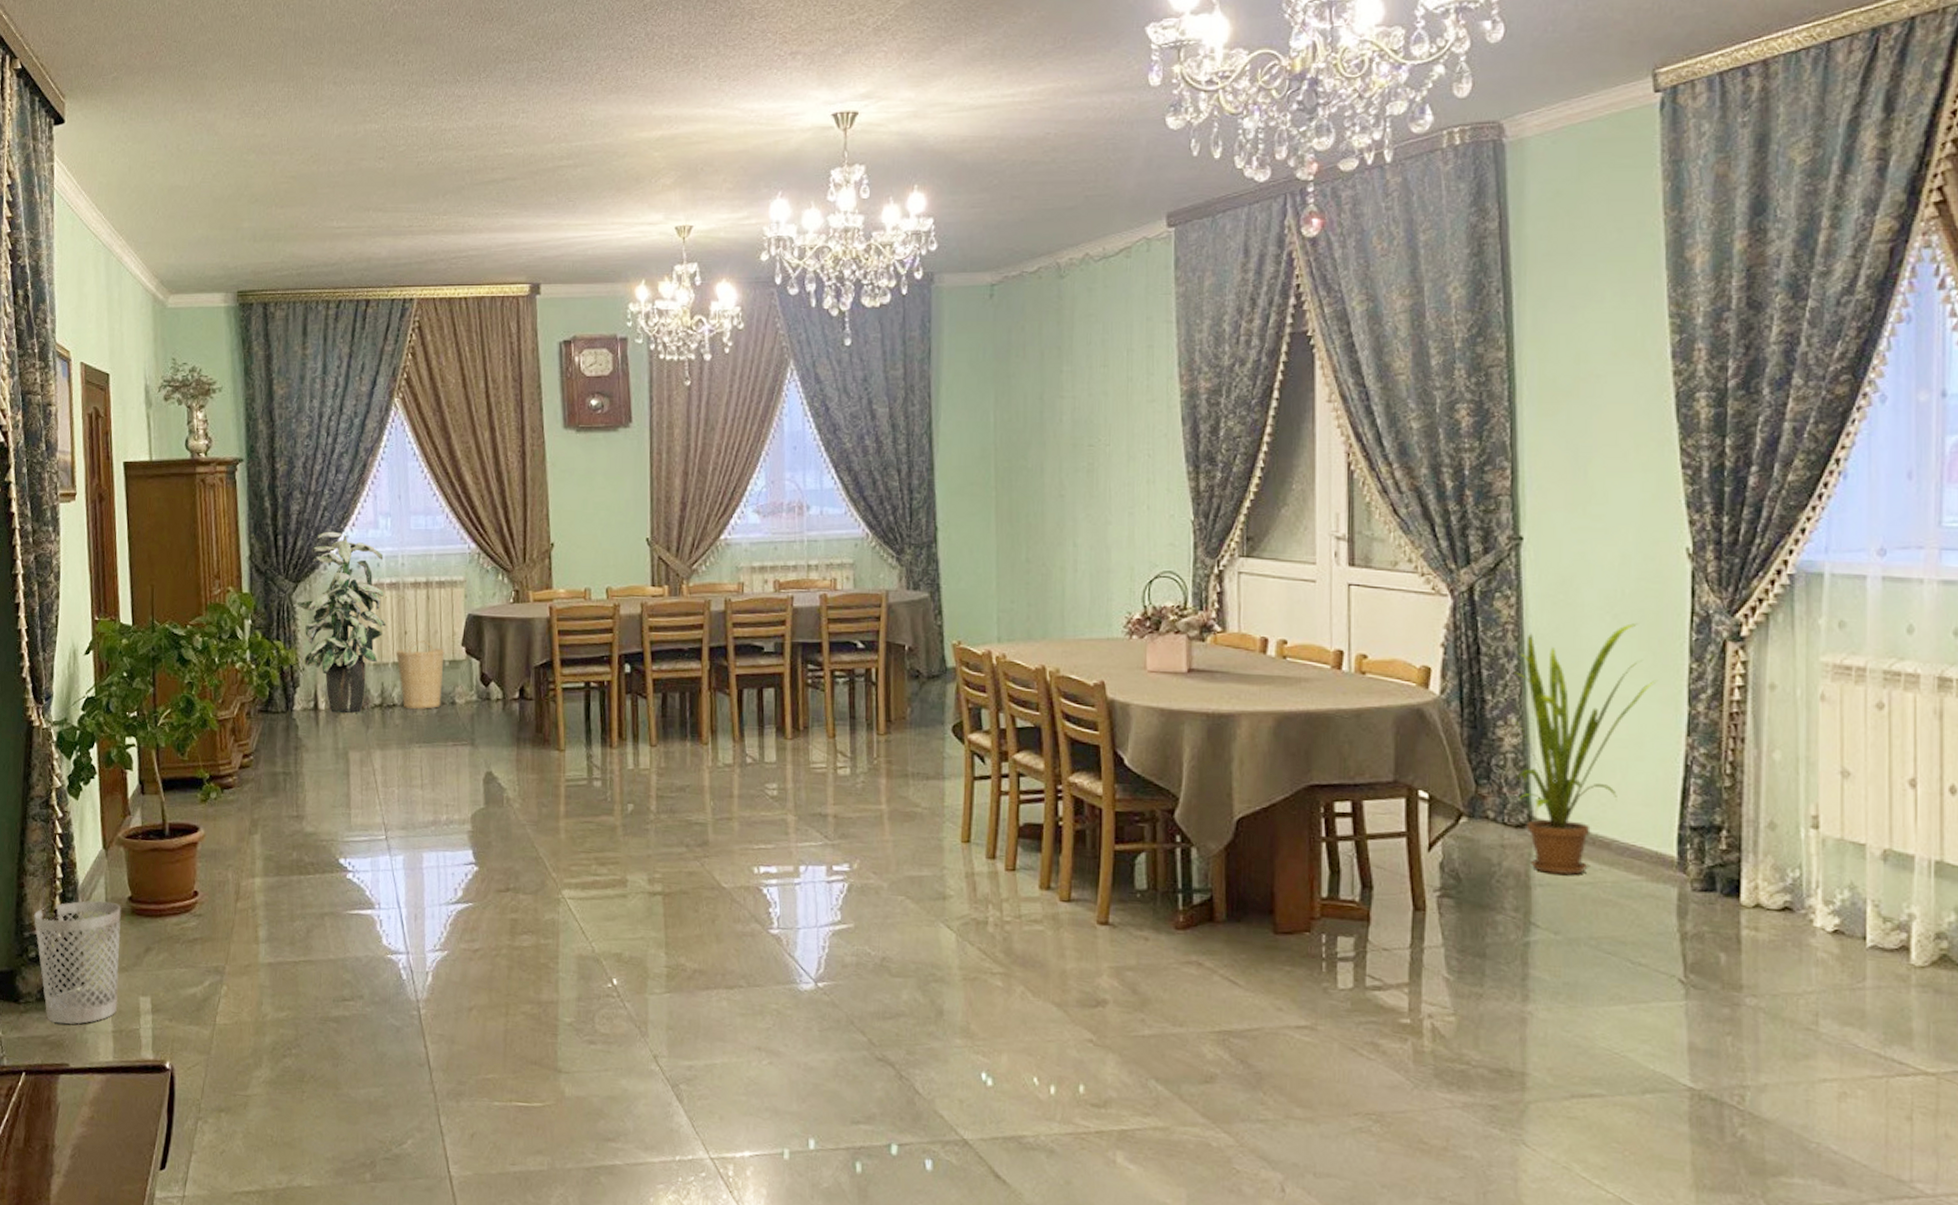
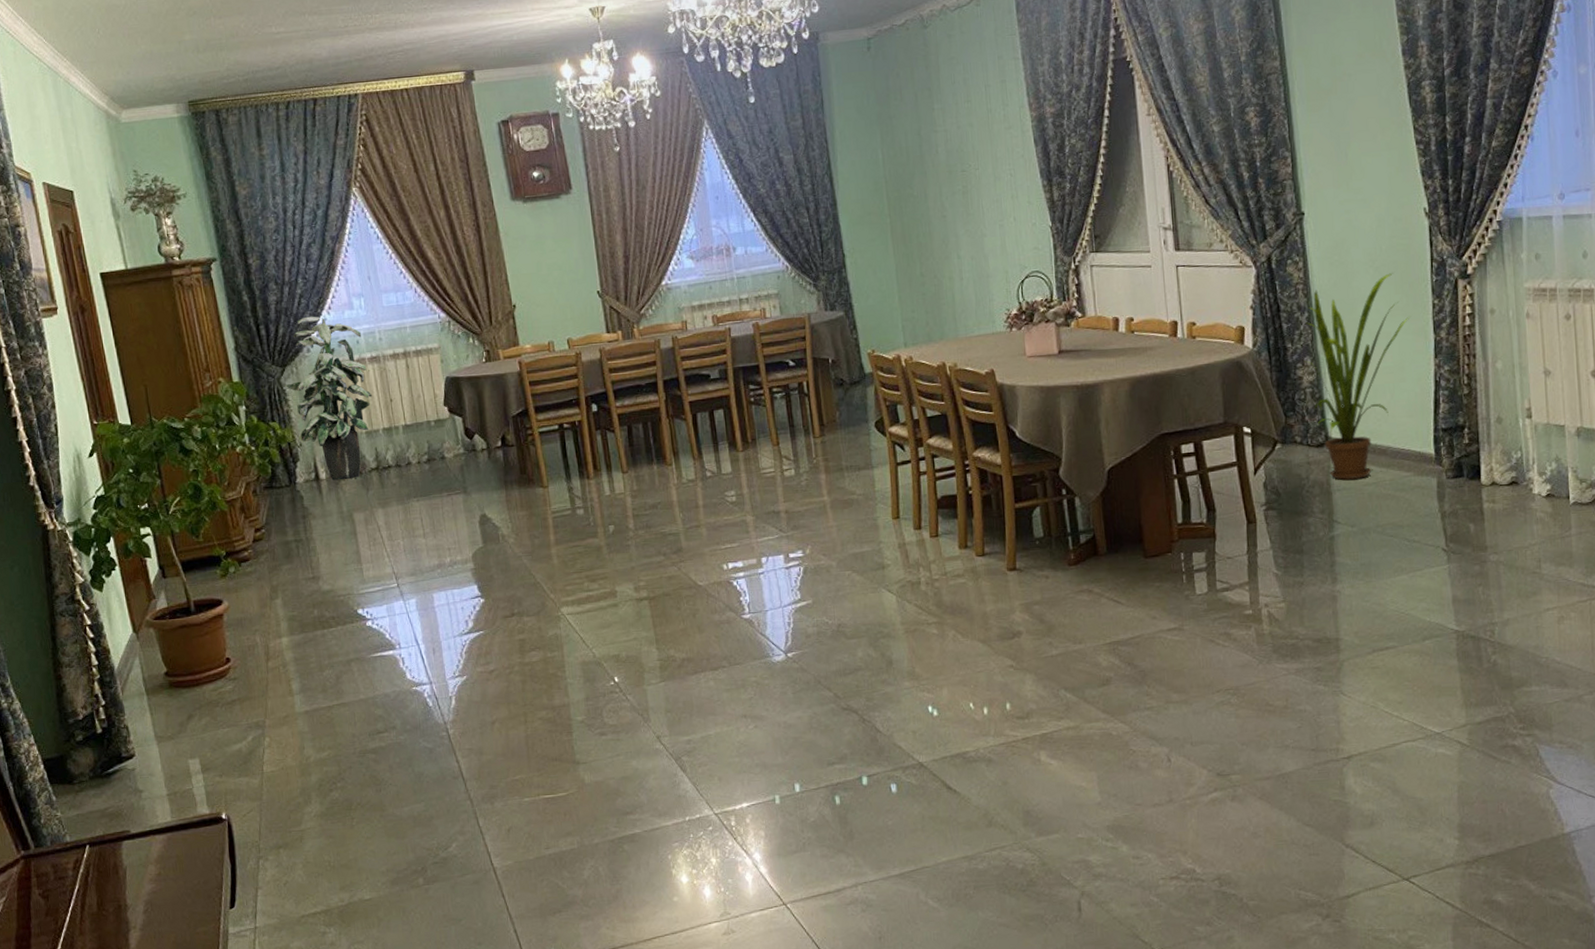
wastebasket: present [34,900,121,1024] -> none [75,679,169,796]
basket: present [395,639,445,710] -> none [384,404,432,469]

